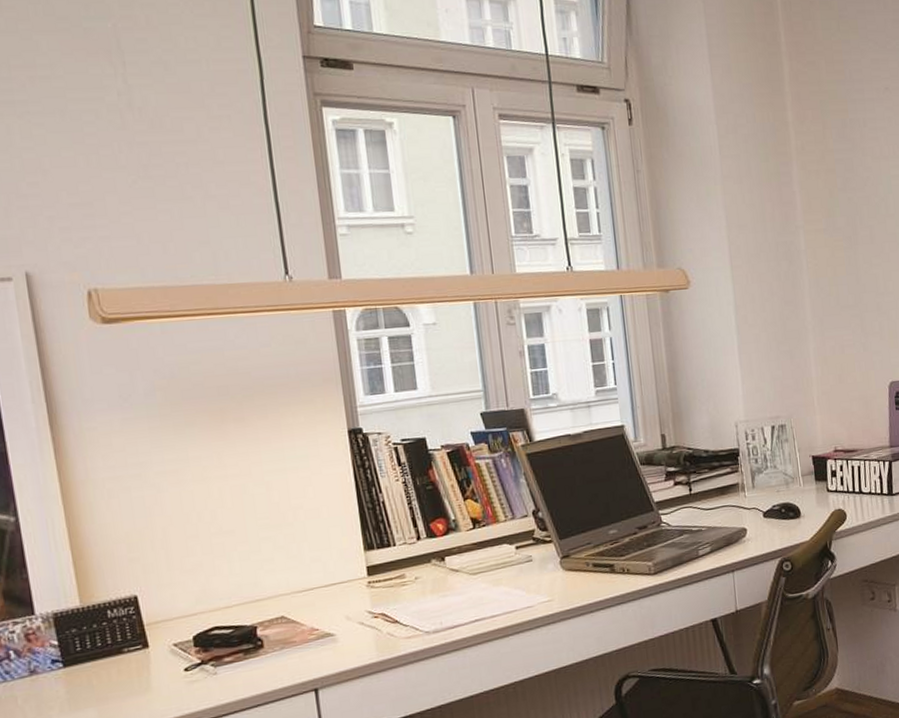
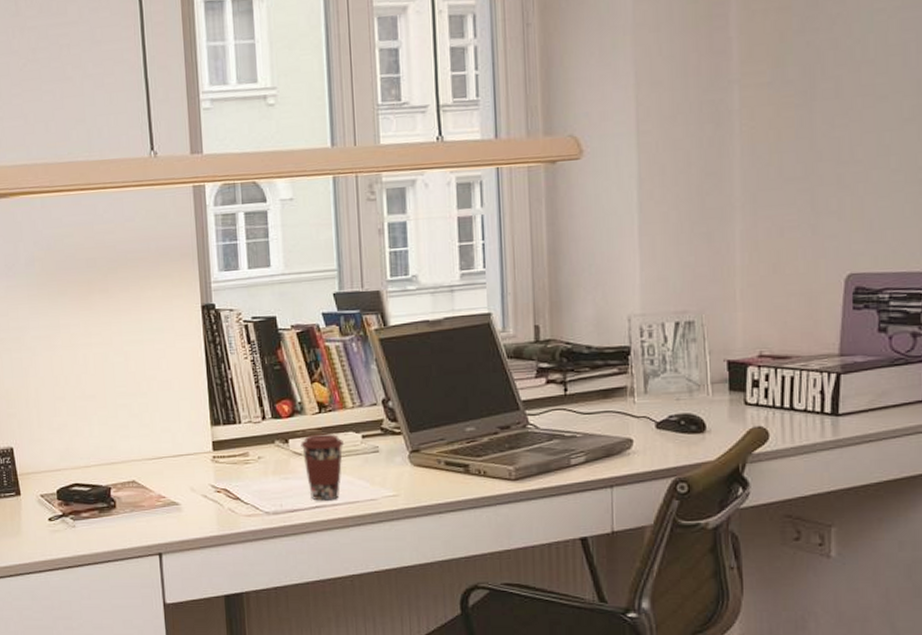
coffee cup: none [457,547,500,614] -> present [301,433,345,501]

